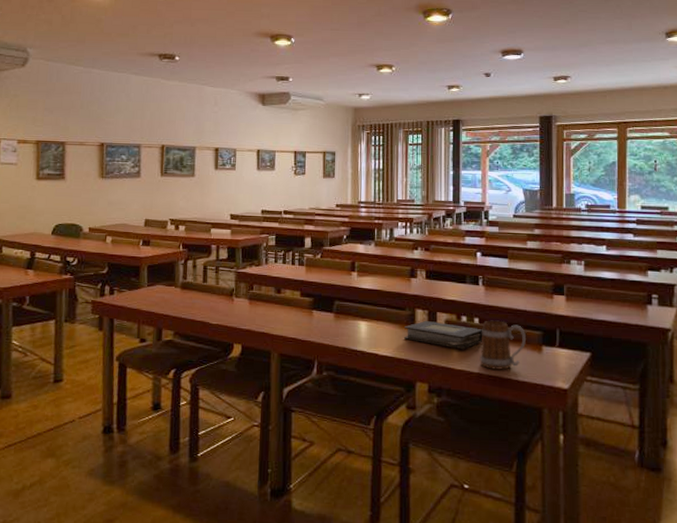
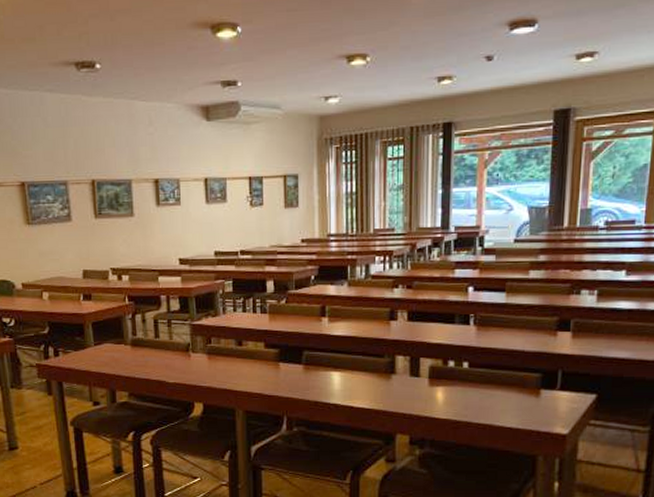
book: present [404,321,483,350] -> none [383,368,473,398]
mug: present [480,320,526,370] -> none [468,363,522,417]

